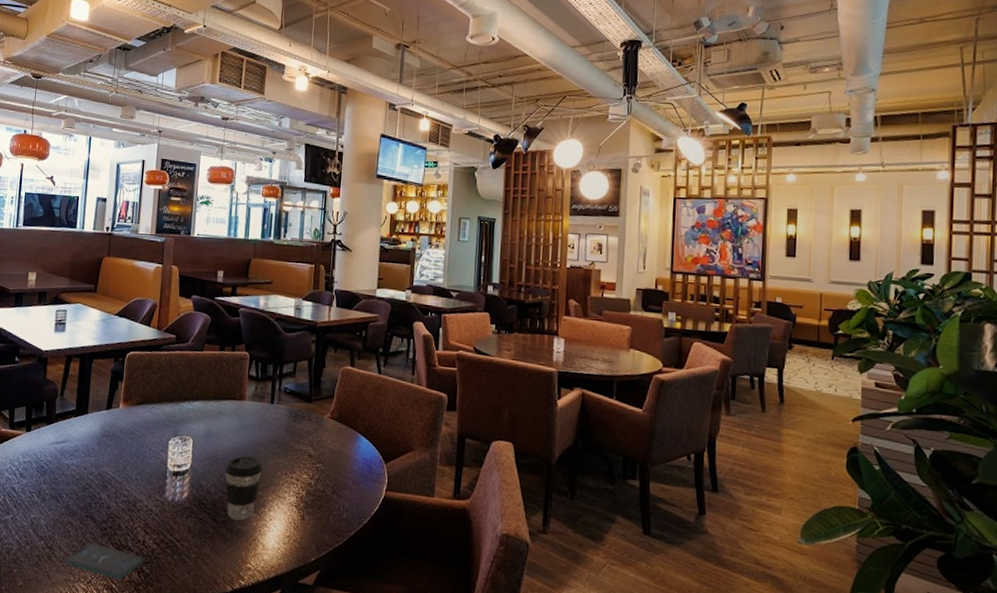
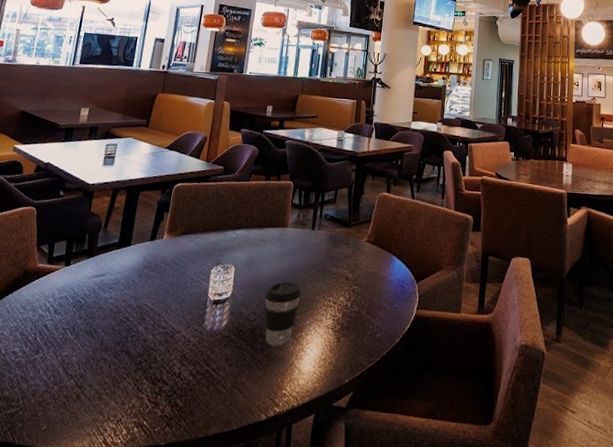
smartphone: present [65,543,144,580] -> none [95,379,178,416]

